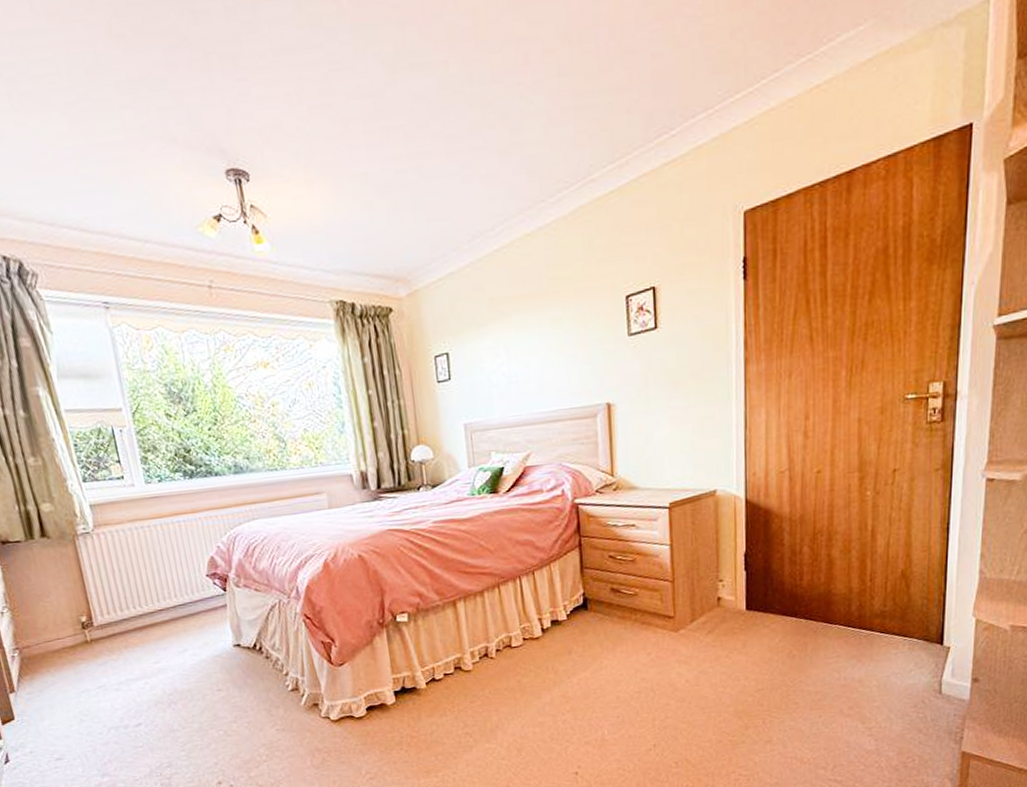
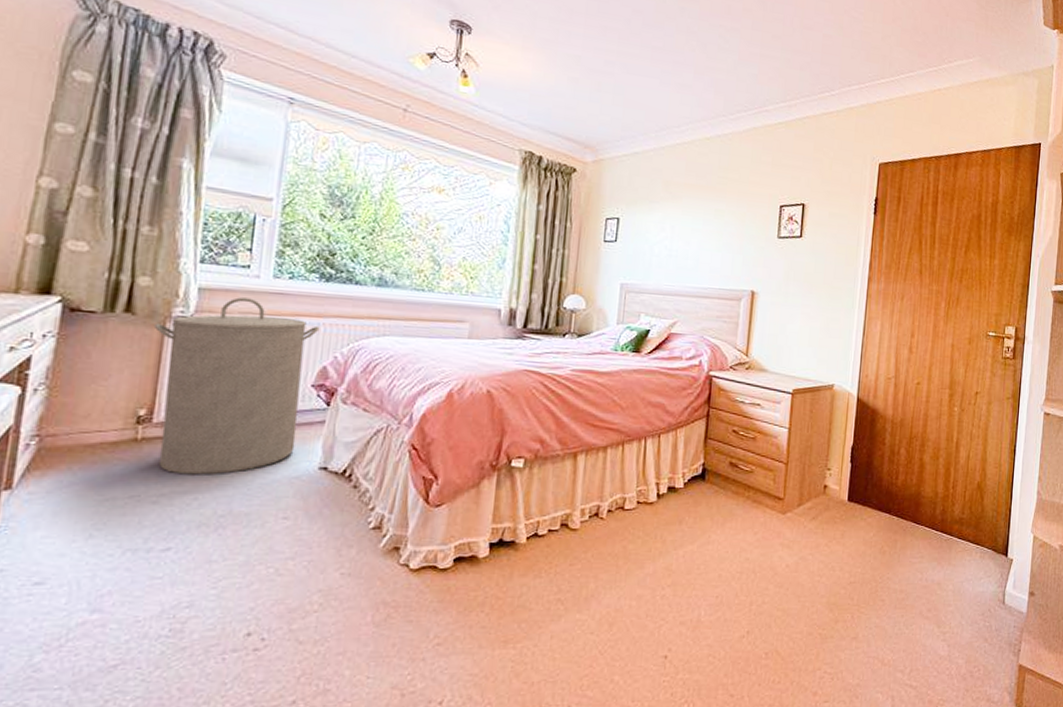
laundry hamper: none [66,506,209,666] -> present [153,297,320,475]

